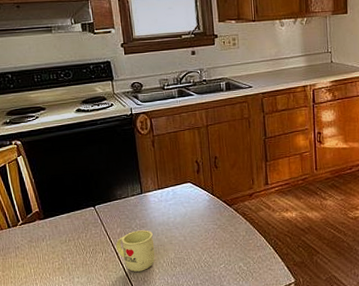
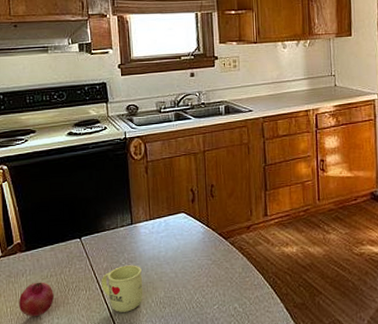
fruit: none [41,246,73,277] -> present [19,282,54,317]

